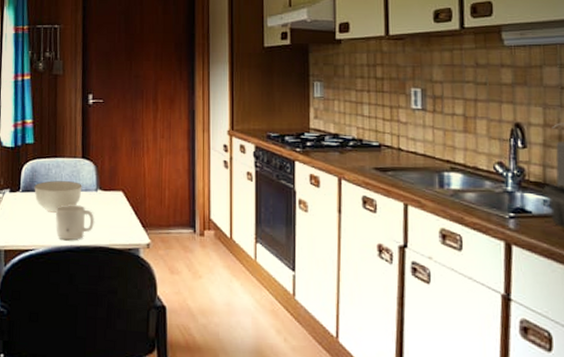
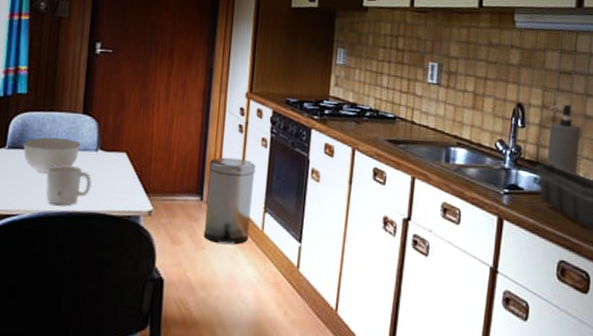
pedal bin: none [198,191,243,274] -> present [203,157,256,245]

